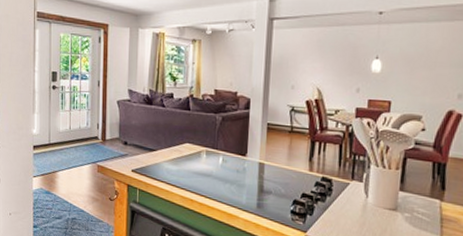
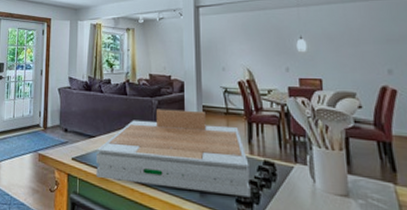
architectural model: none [156,125,308,210] -> present [96,109,251,198]

